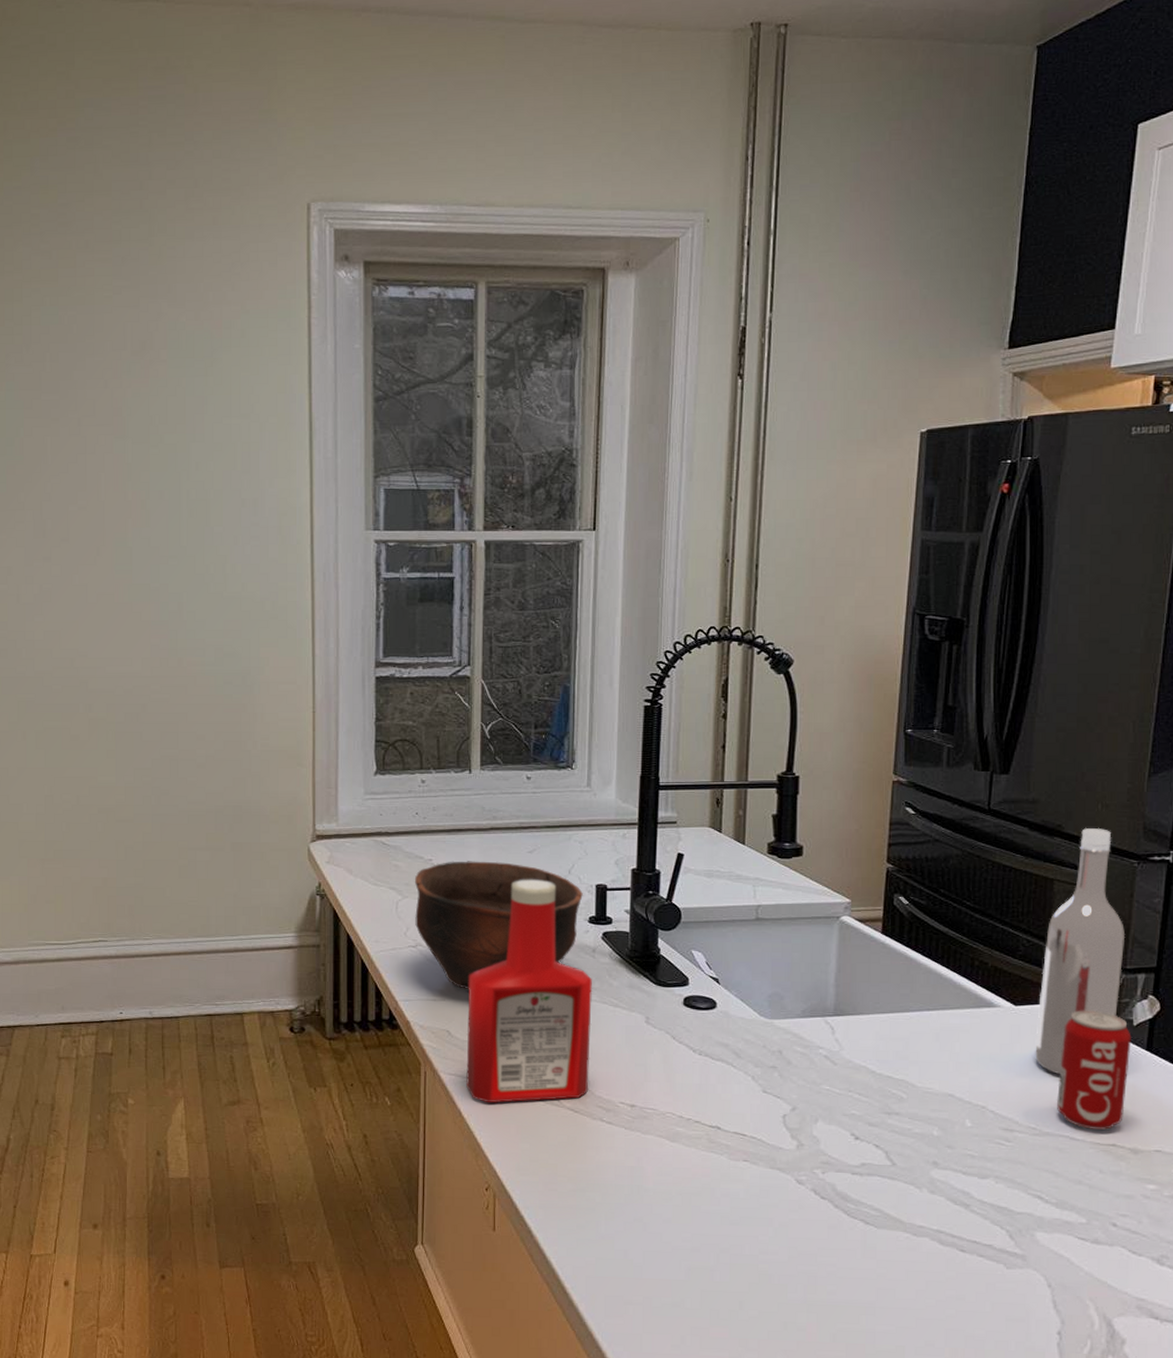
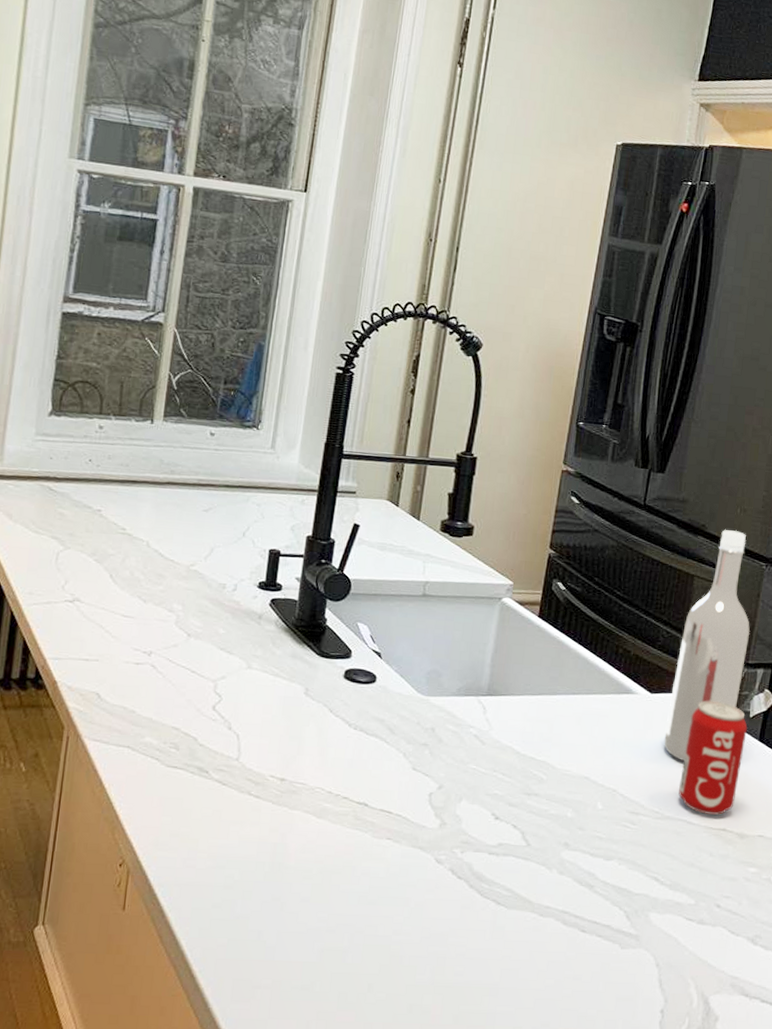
bowl: present [414,861,583,990] -> none [75,513,255,651]
ketchup bottle: present [466,879,593,1103] -> none [111,538,255,773]

